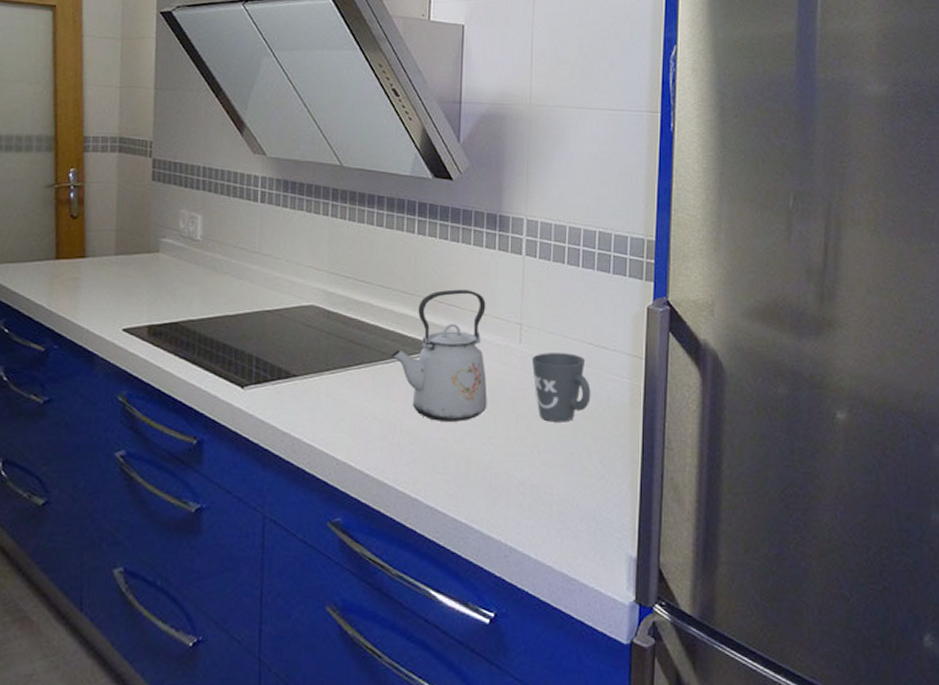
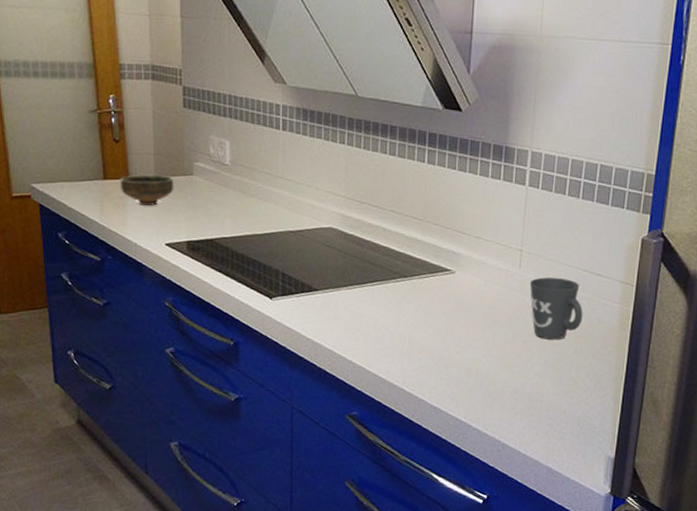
bowl: none [74,253,137,287] -> present [120,174,174,206]
kettle: present [391,289,487,422] -> none [402,216,490,336]

